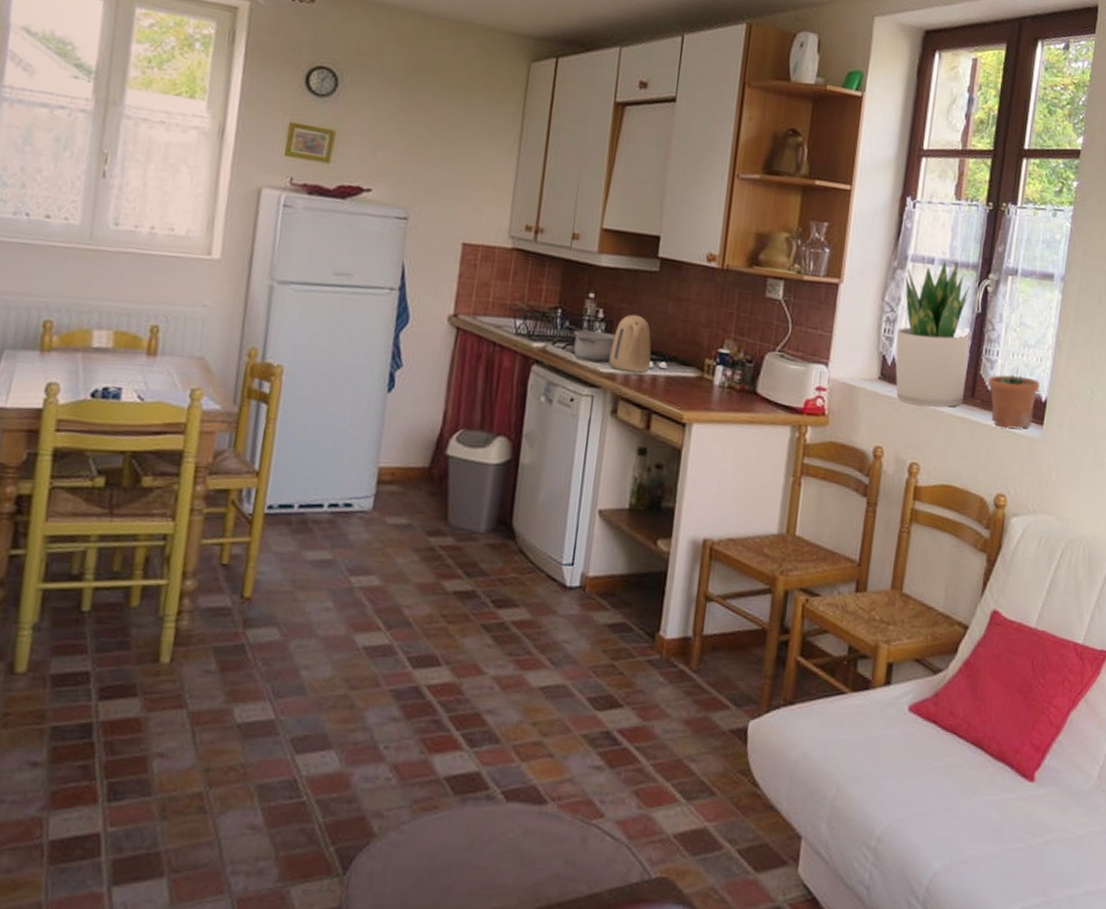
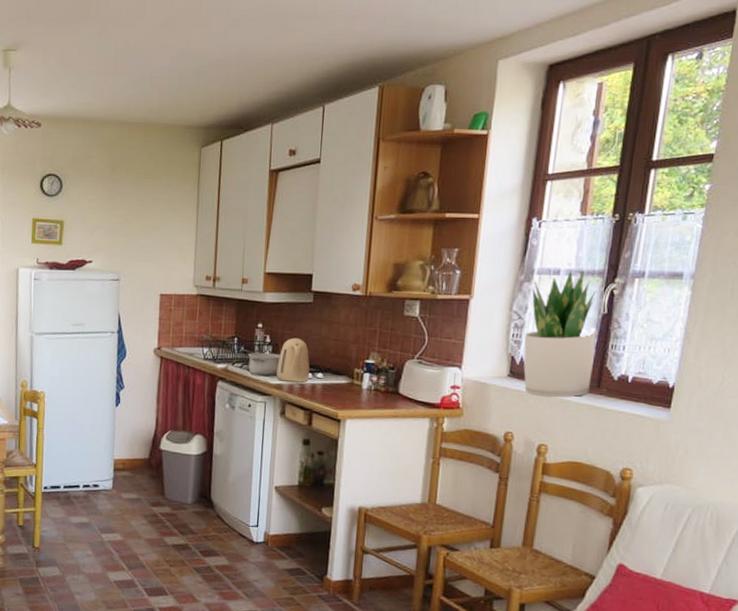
planter: present [987,375,1041,430] -> none [613,366,668,413]

